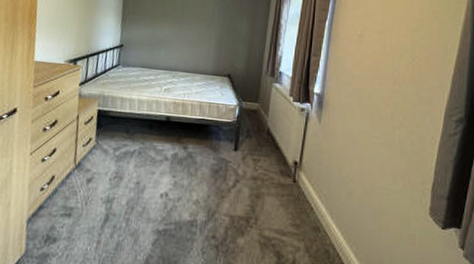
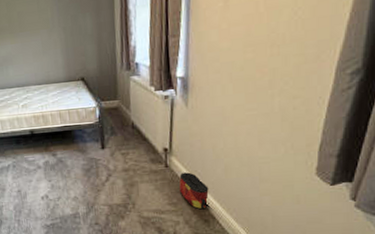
bag: none [303,191,332,237] -> present [179,172,209,210]

